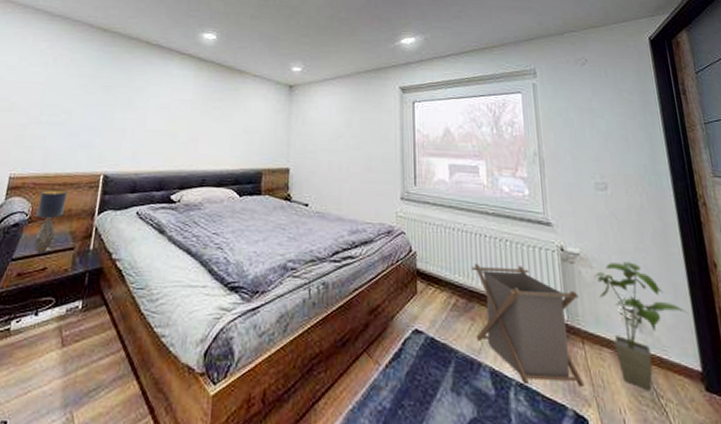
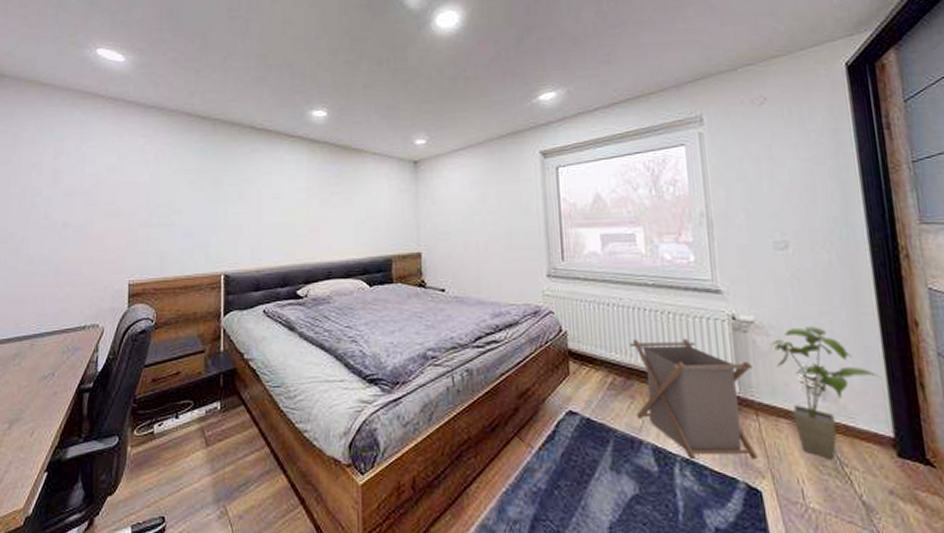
table lamp: present [35,189,68,252] -> none [162,293,190,357]

